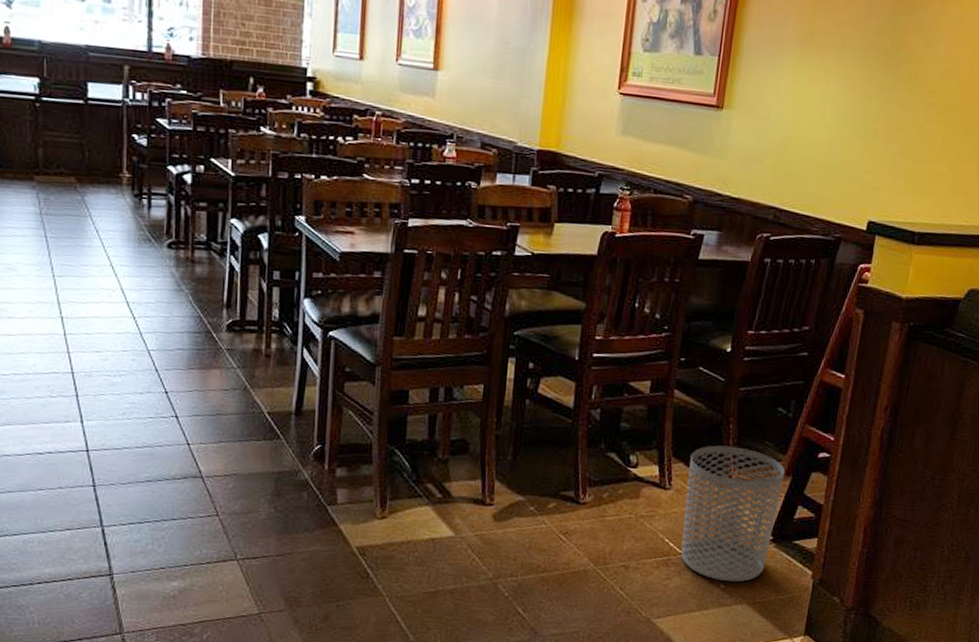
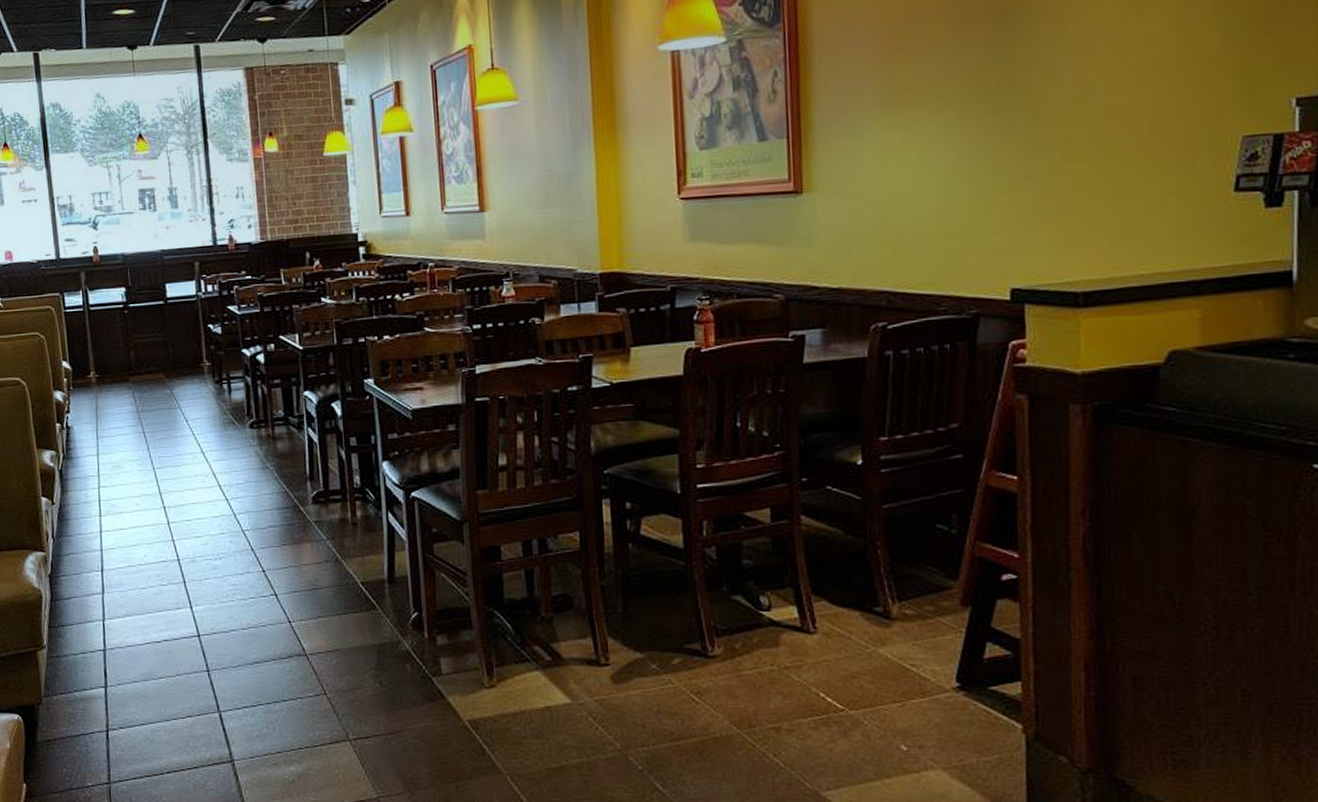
waste bin: present [681,445,785,582] -> none [834,576,961,743]

